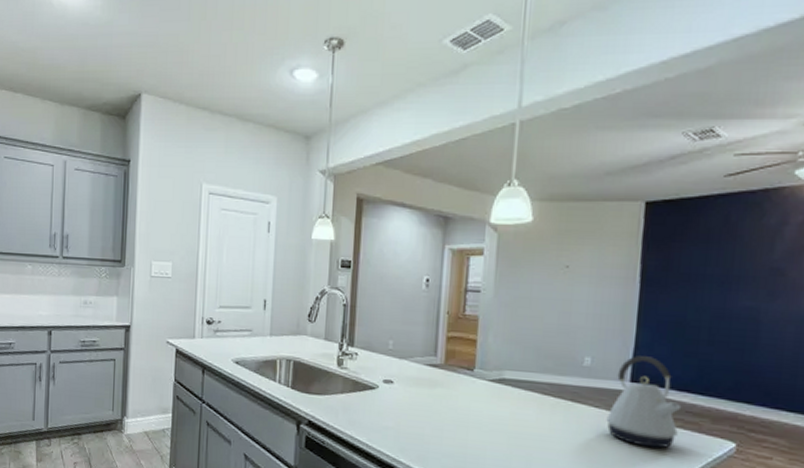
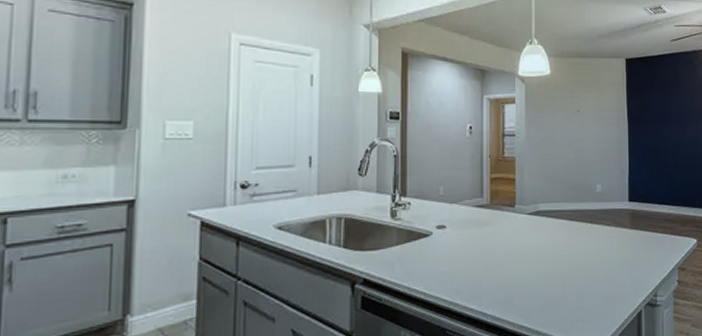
kettle: present [606,355,682,449] -> none [615,179,663,253]

